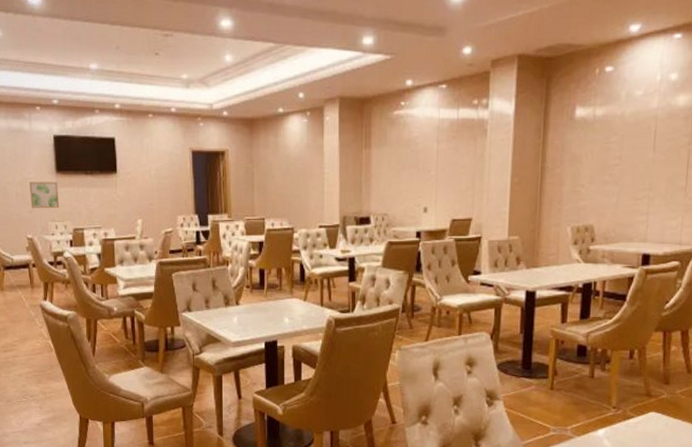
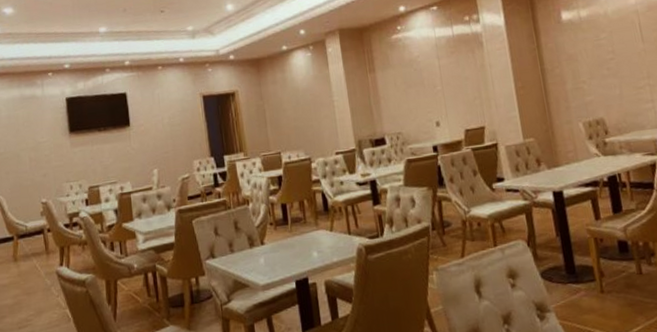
wall art: present [30,182,60,209] -> none [43,142,74,172]

